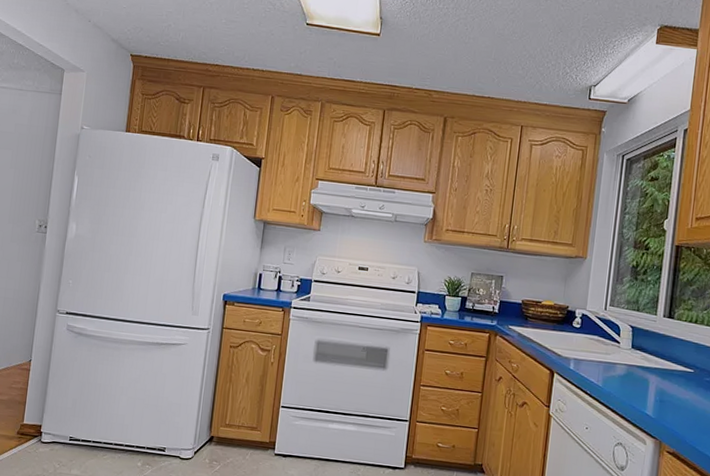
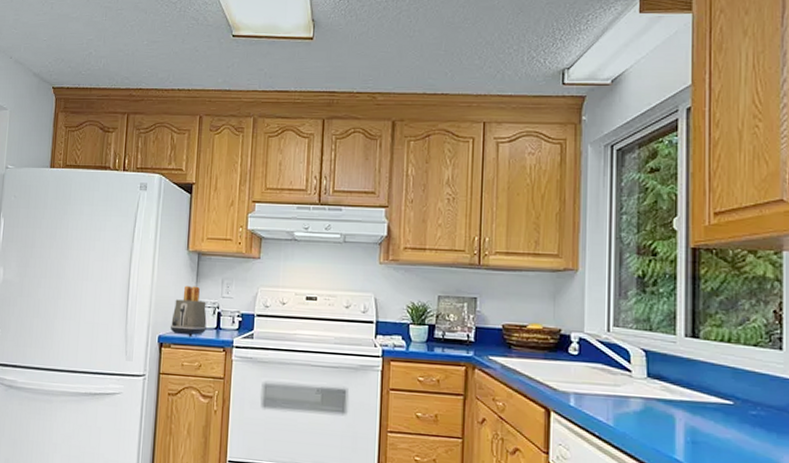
toaster: none [234,250,269,297] -> present [170,285,207,337]

